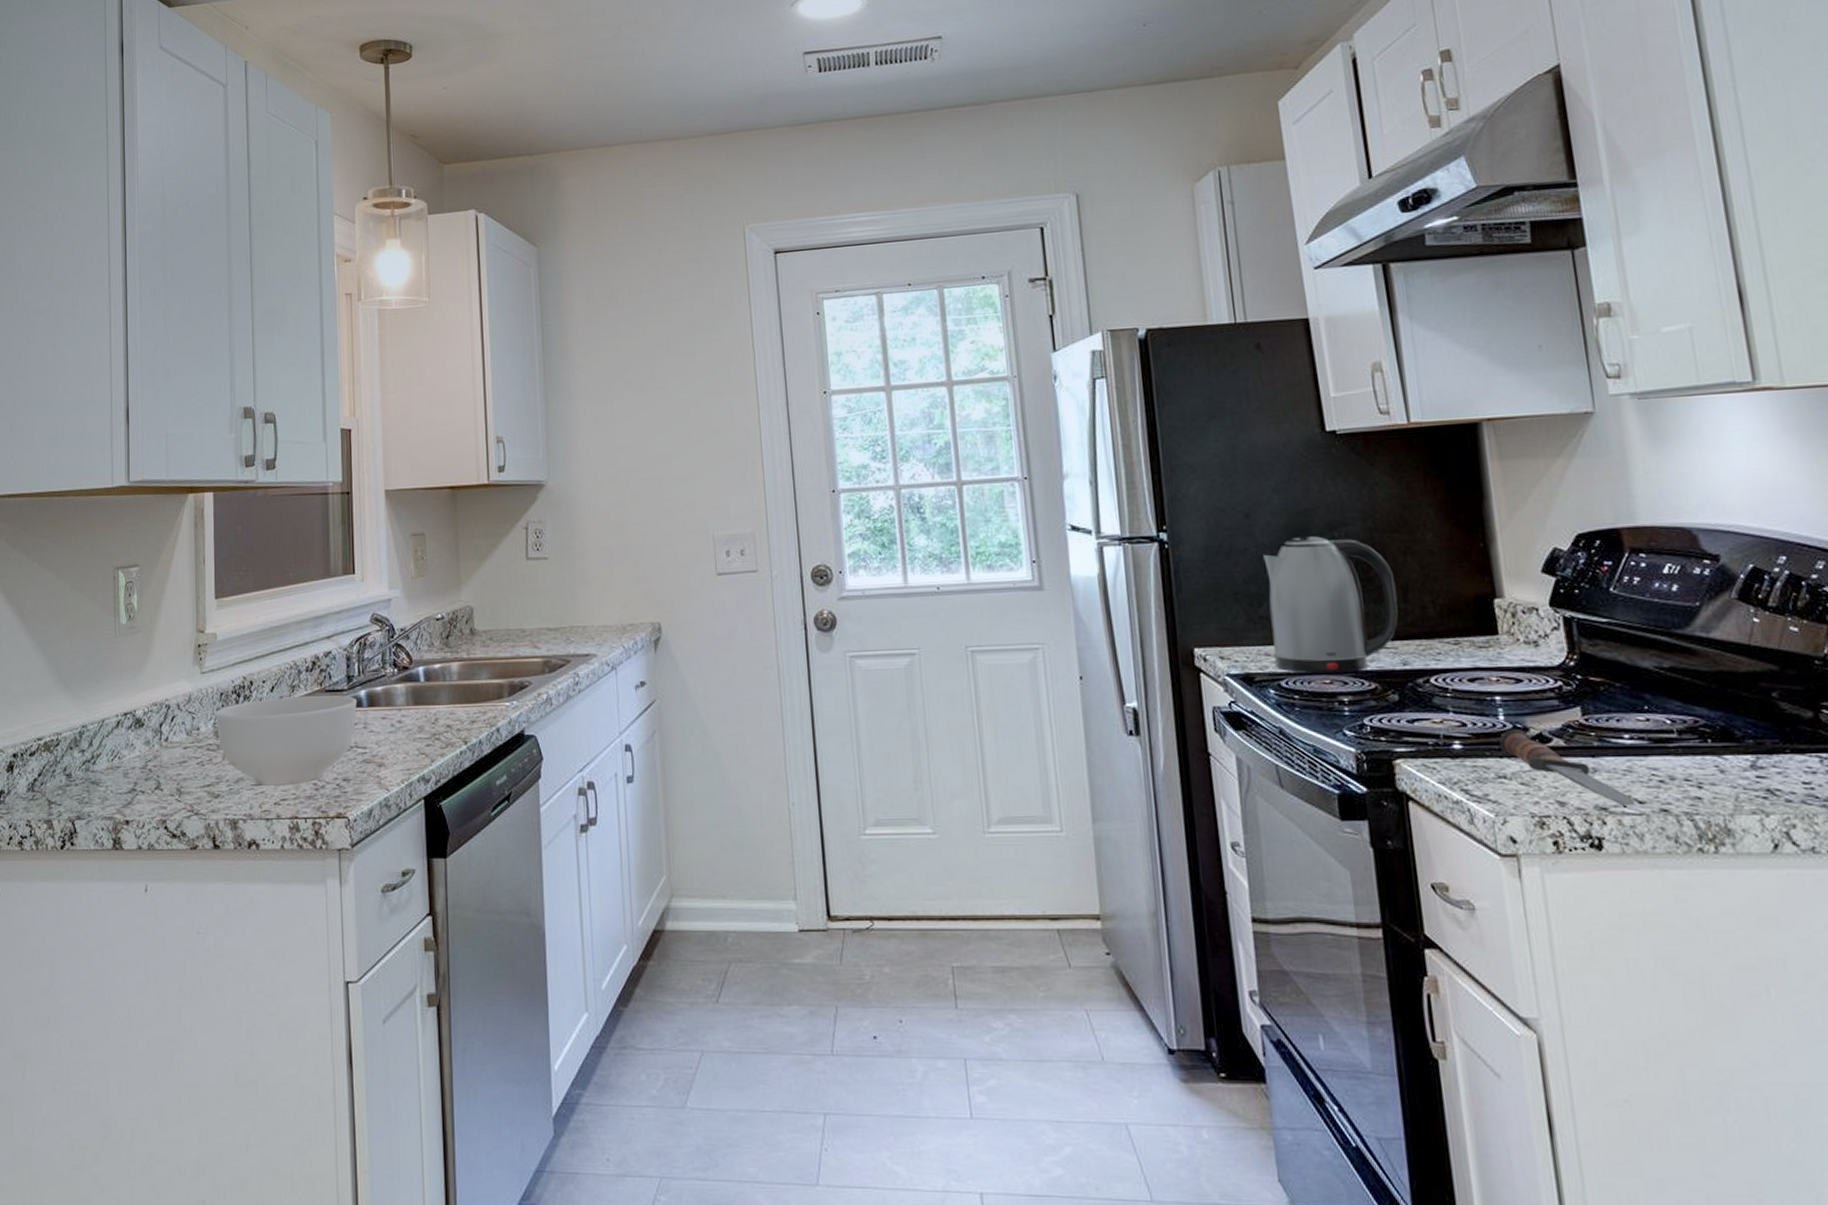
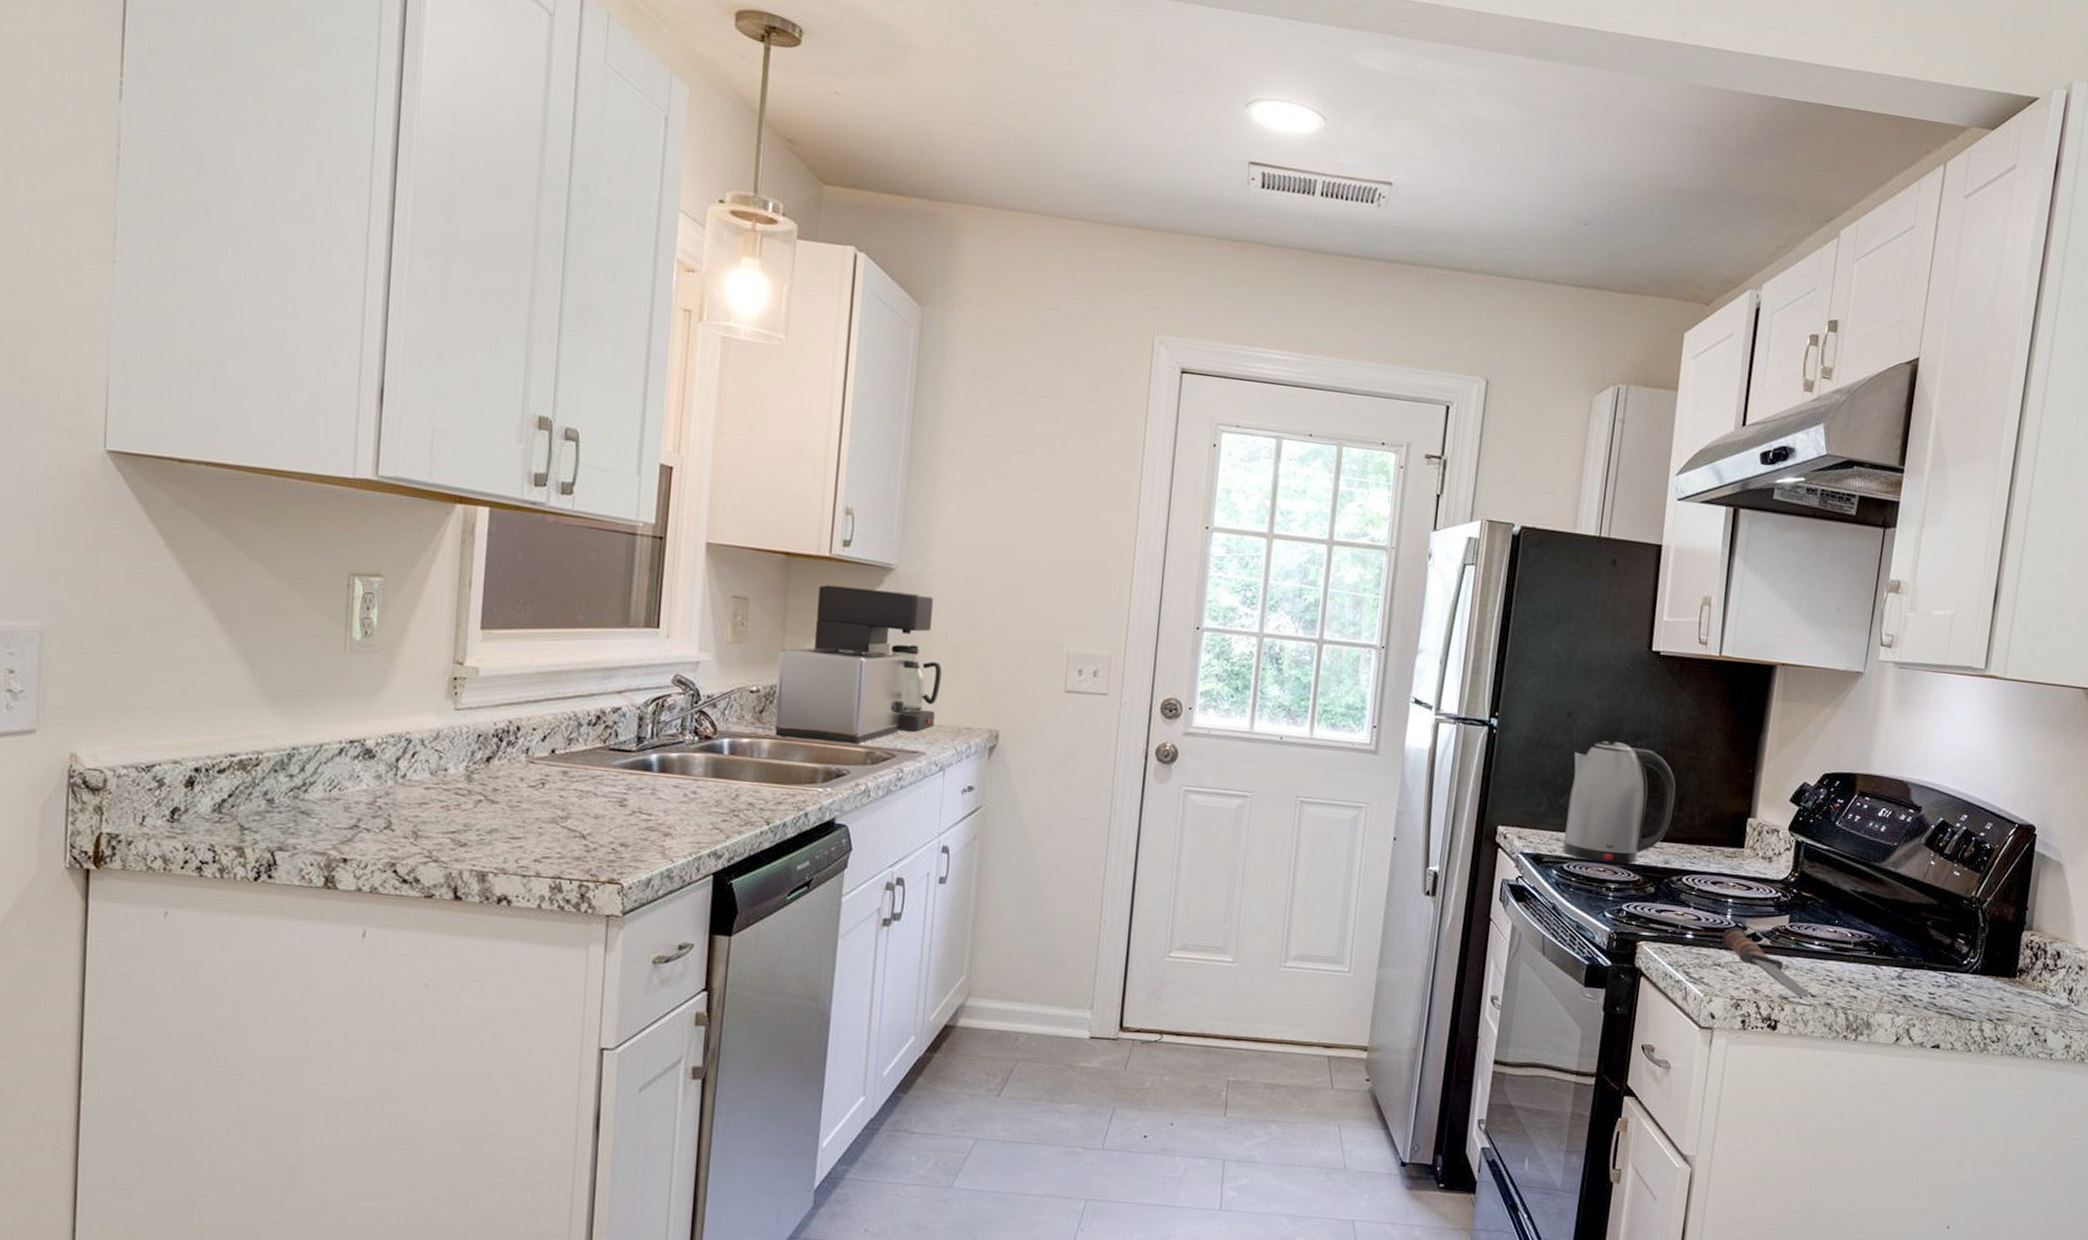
bowl: present [214,694,358,786] -> none [468,748,647,843]
toaster: none [456,563,573,659] -> present [774,646,906,745]
coffee maker: none [483,505,601,637] -> present [815,585,942,733]

